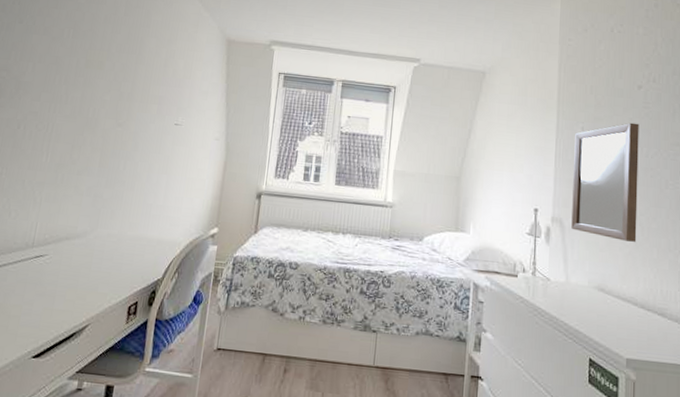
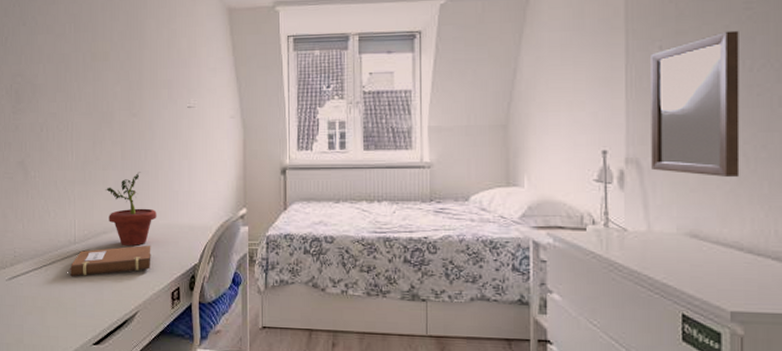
notebook: none [19,255,115,283] -> present [68,246,151,277]
potted plant: none [74,180,127,255] -> present [105,172,157,246]

